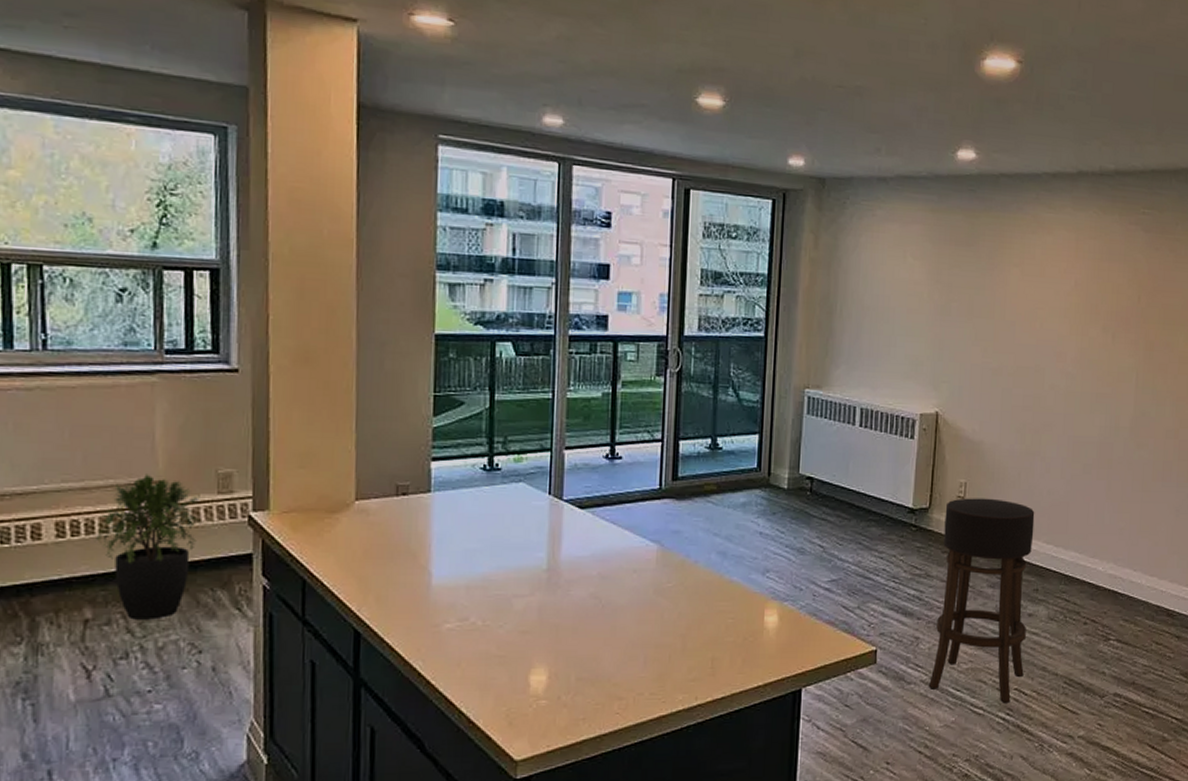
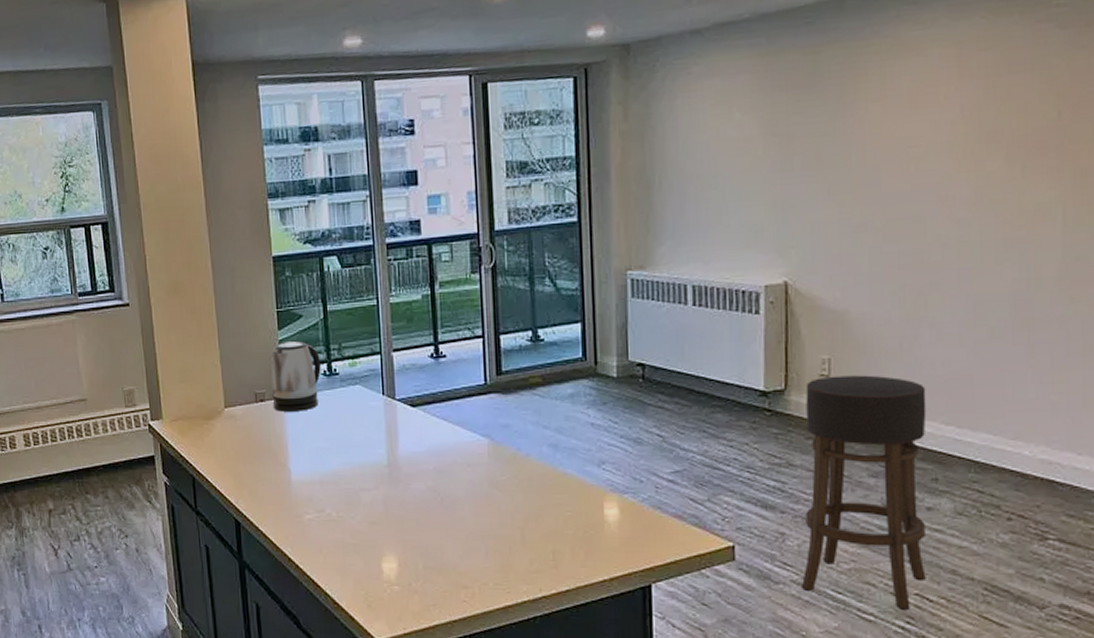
potted plant: present [96,474,203,620] -> none [49,394,118,510]
kettle: none [417,429,481,508] -> present [271,340,321,412]

